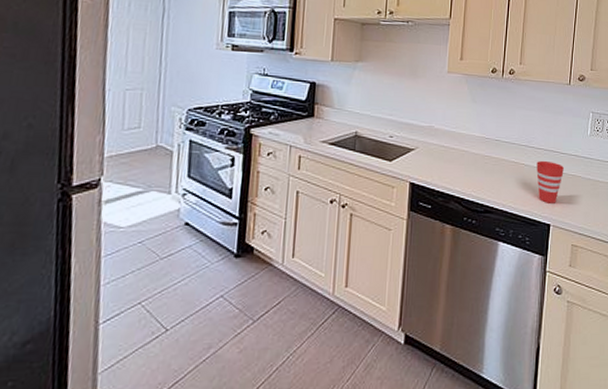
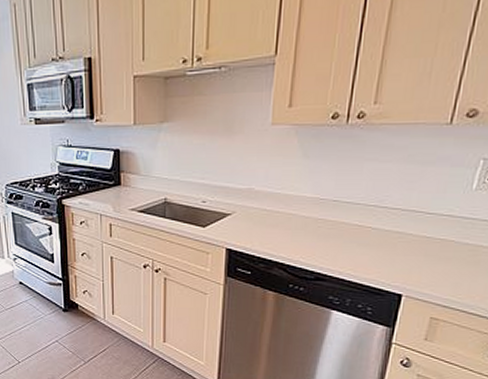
cup: present [536,160,564,203] -> none [388,222,429,272]

